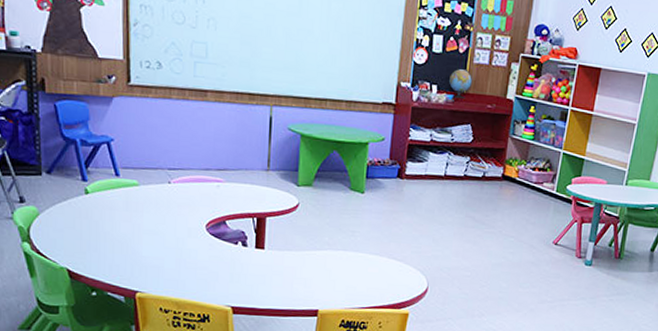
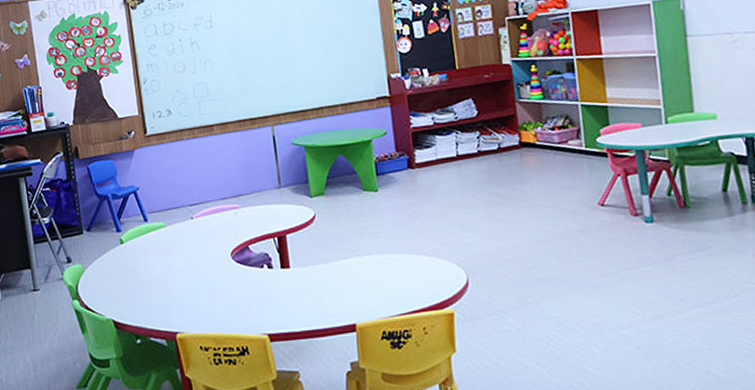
globe: present [449,68,473,100] -> none [438,45,464,78]

